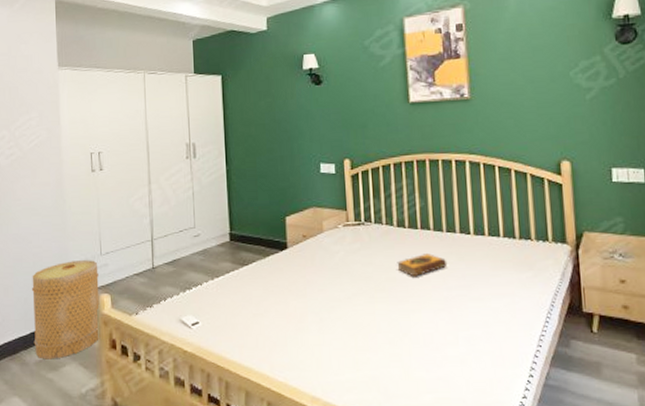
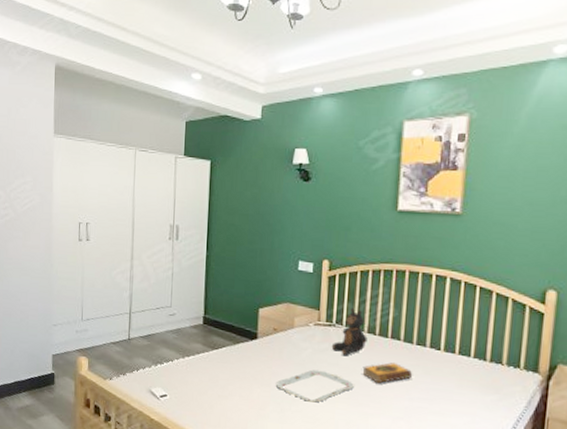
basket: present [32,260,101,360] -> none [17,322,79,408]
serving tray: none [312,272,391,307] -> present [276,369,354,403]
teddy bear: none [363,204,398,254] -> present [331,308,367,356]

